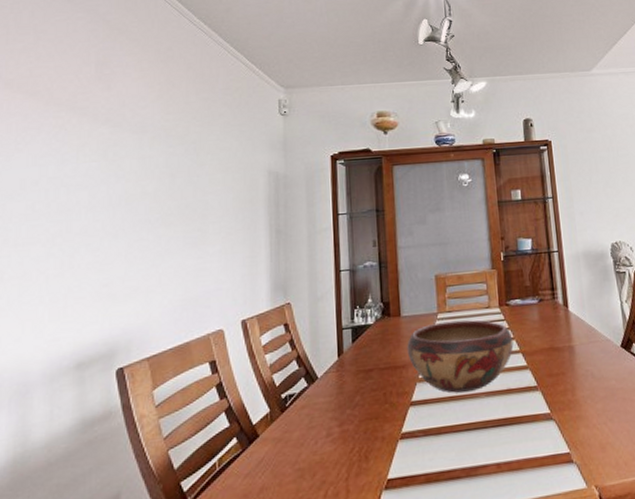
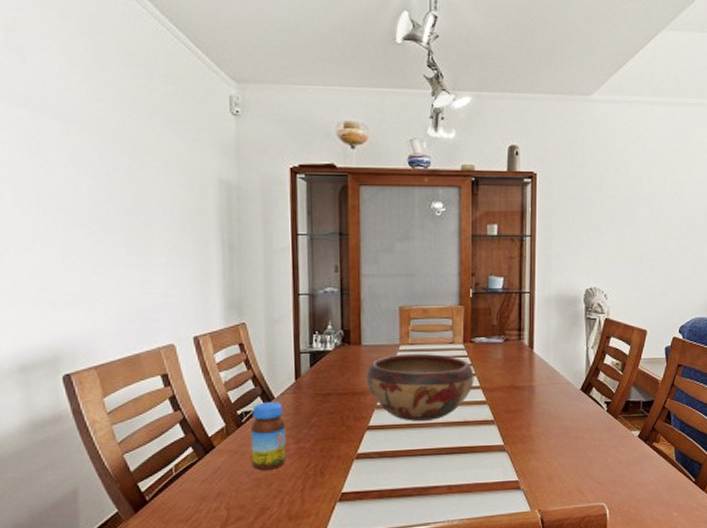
jar: none [294,382,330,459] -> present [250,402,286,470]

